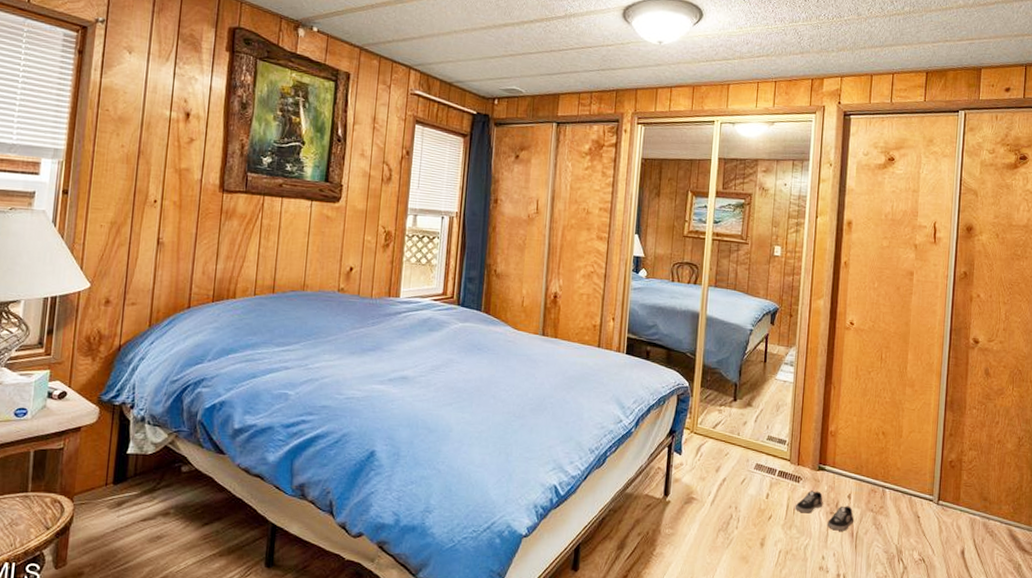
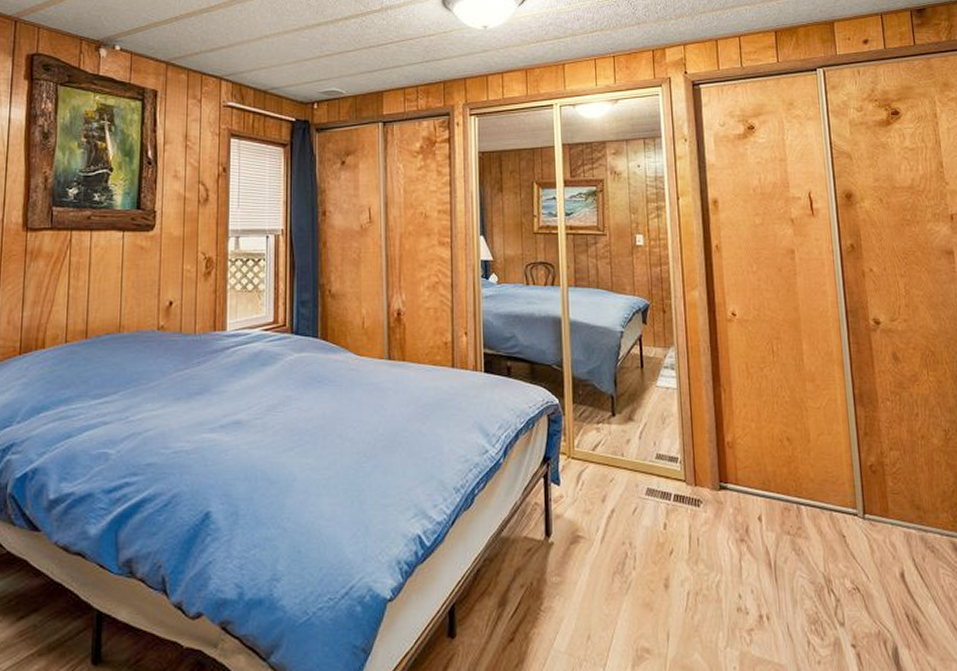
shoe: present [795,490,855,531] -> none [698,515,770,562]

